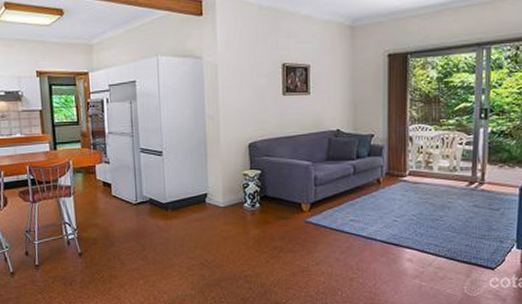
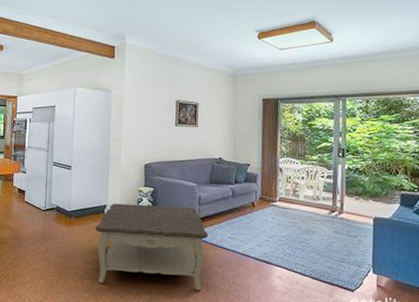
coffee table: none [197,189,328,280] -> present [95,203,209,291]

